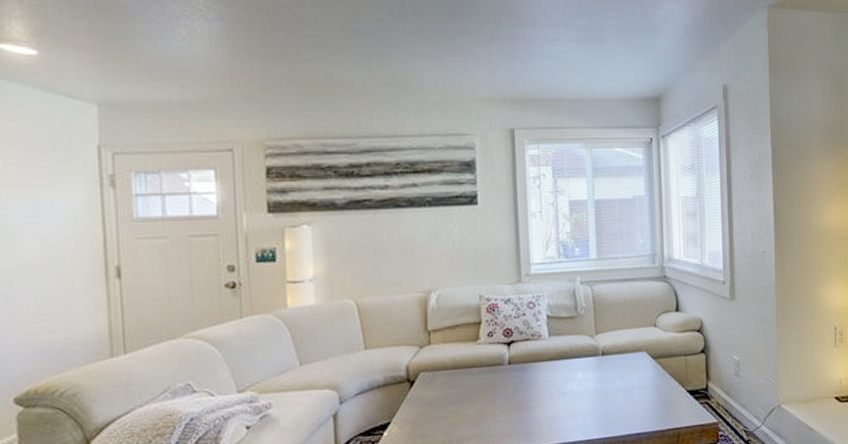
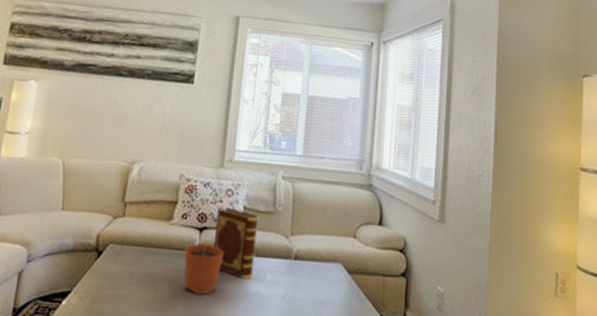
plant pot: none [495,353,534,404] -> present [184,240,224,296]
decorative book: none [522,319,565,382] -> present [213,207,259,279]

